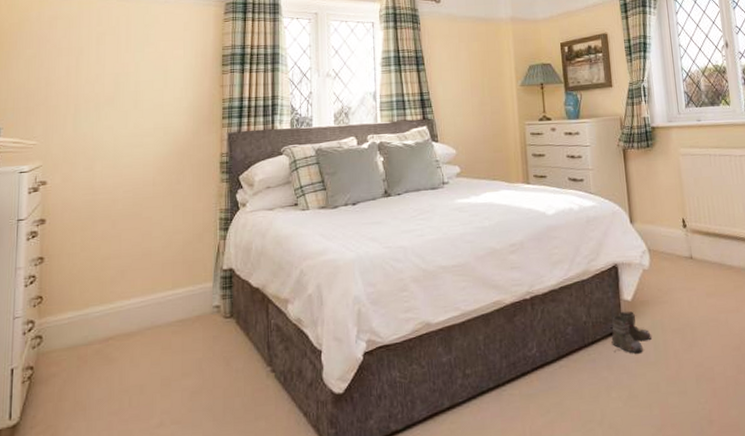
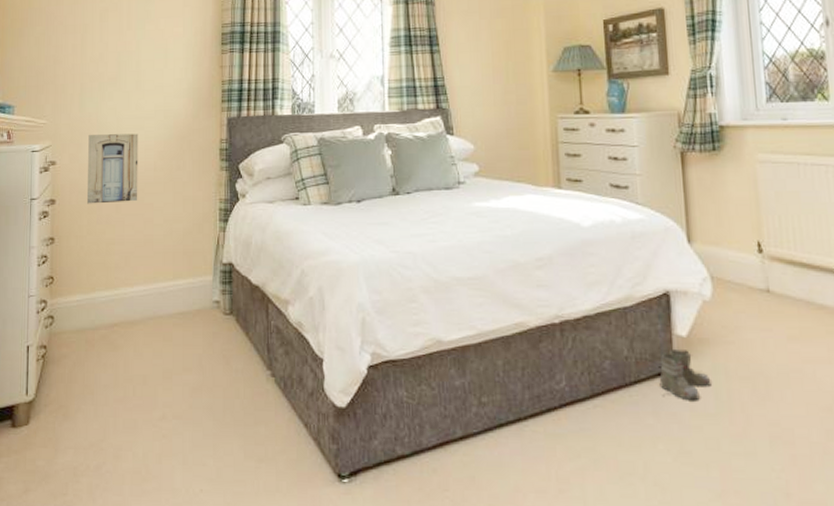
wall art: none [80,151,137,222] -> present [86,133,139,204]

